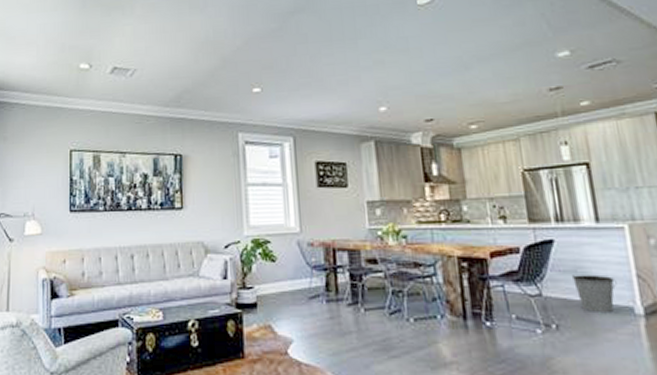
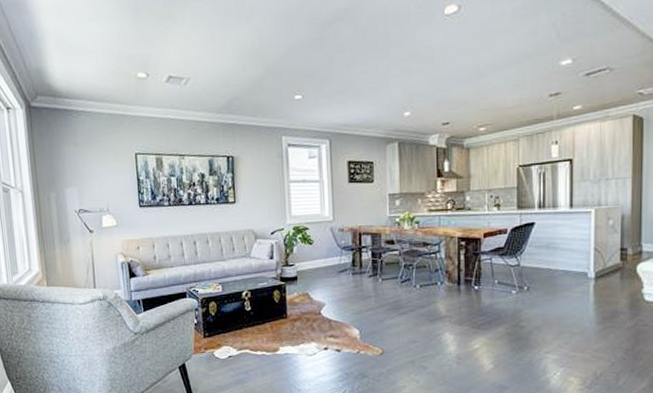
bucket: present [572,274,617,312] -> none [545,249,578,277]

